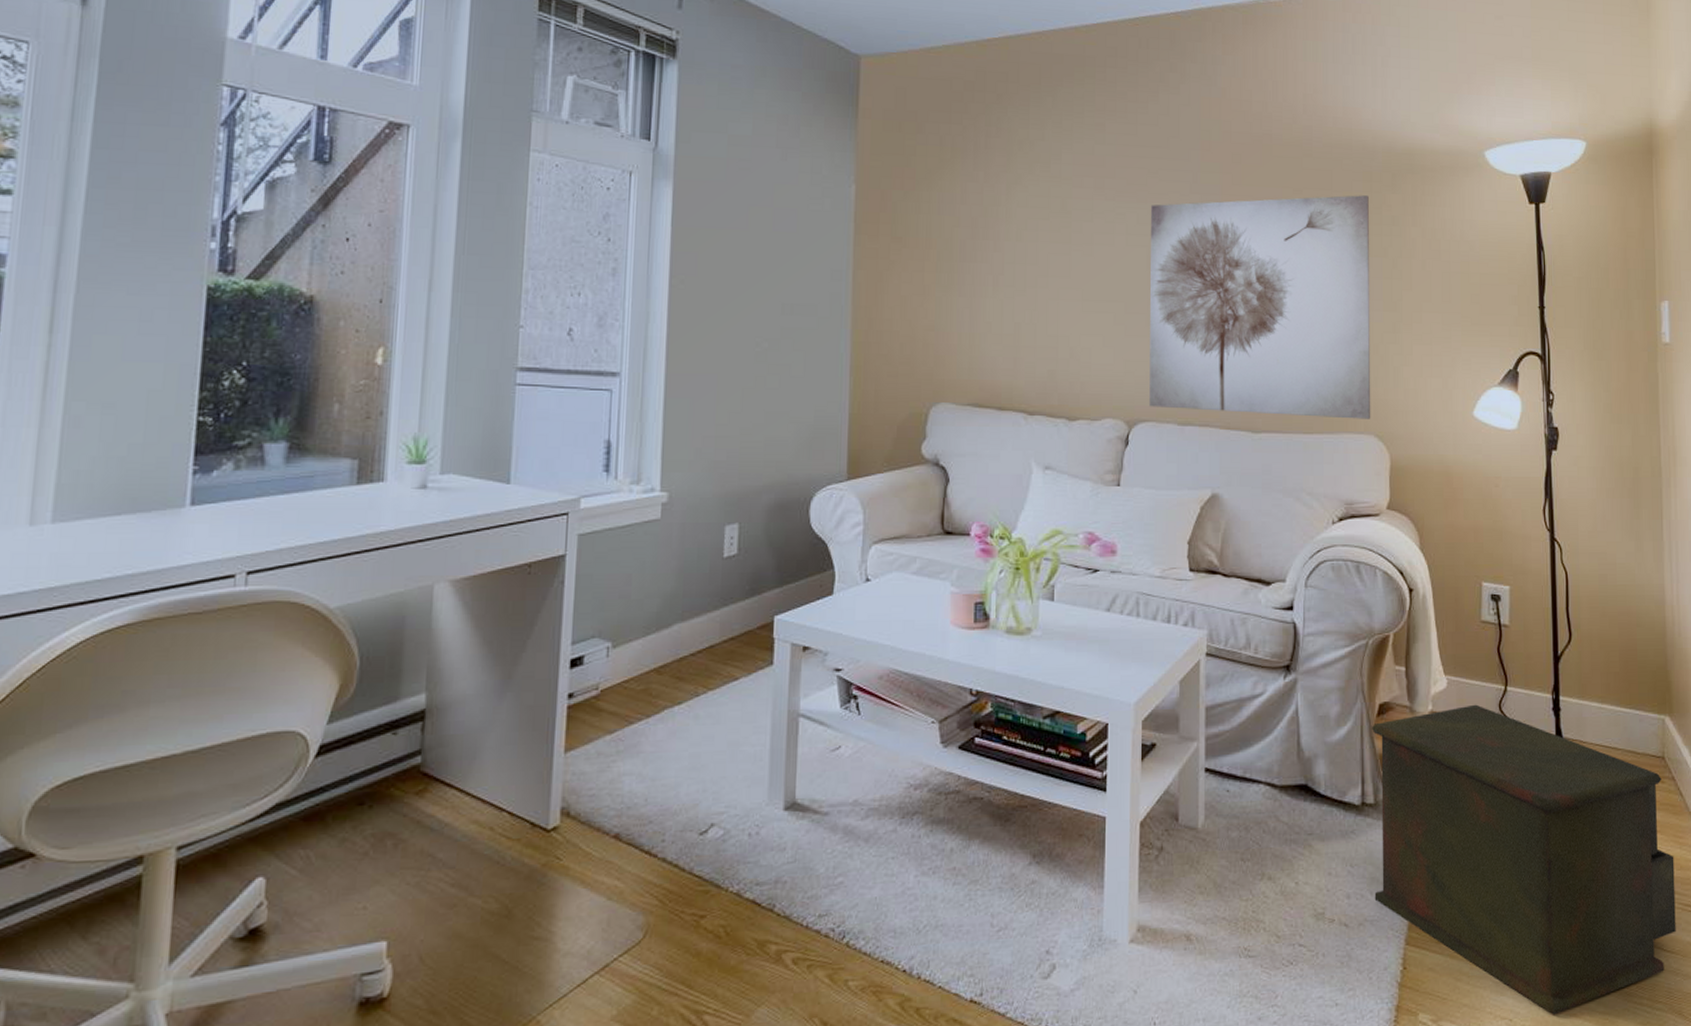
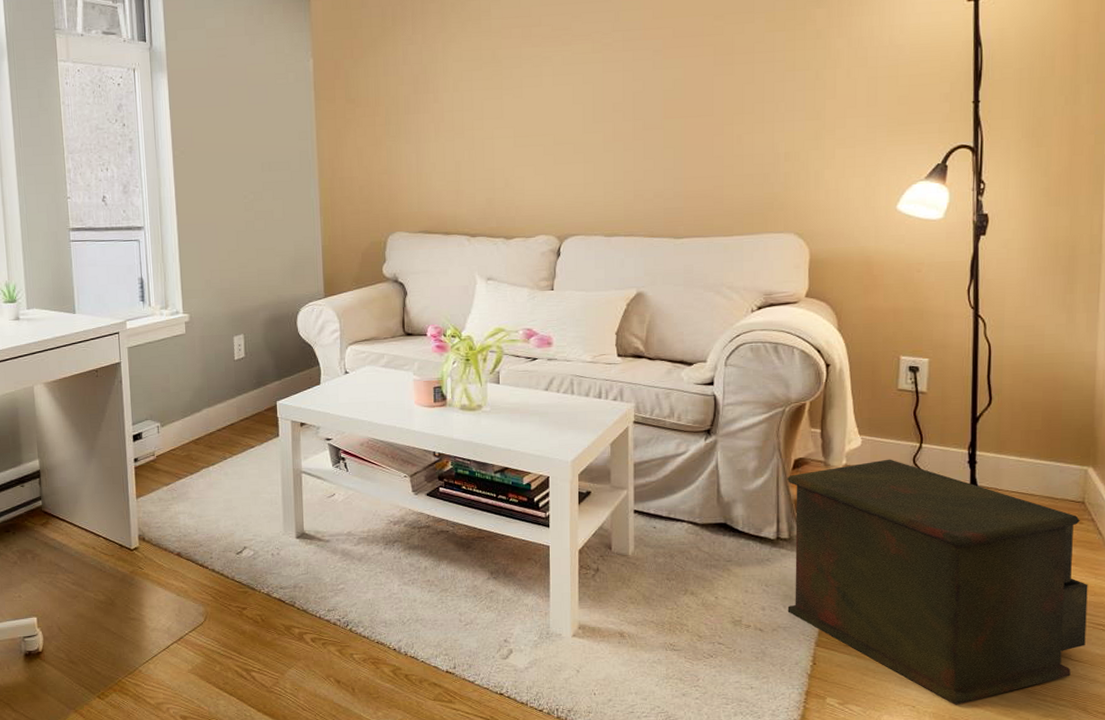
wall art: present [1149,195,1371,419] -> none [576,13,792,223]

